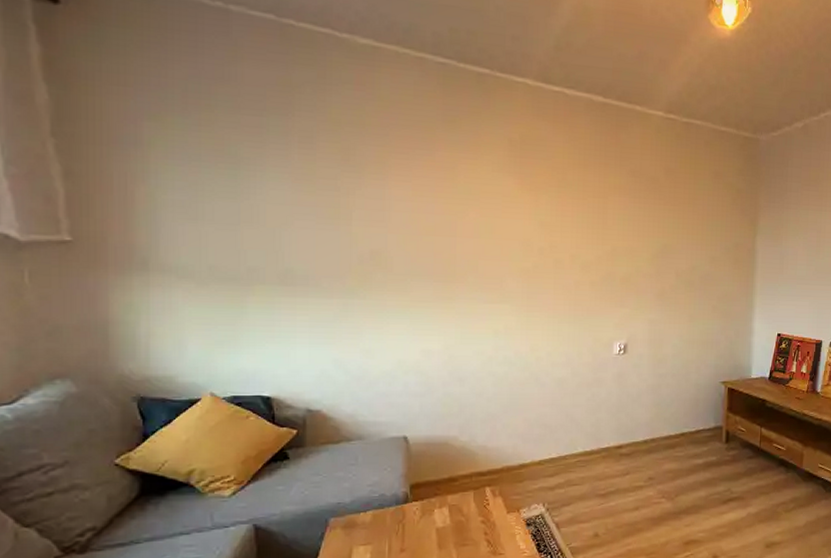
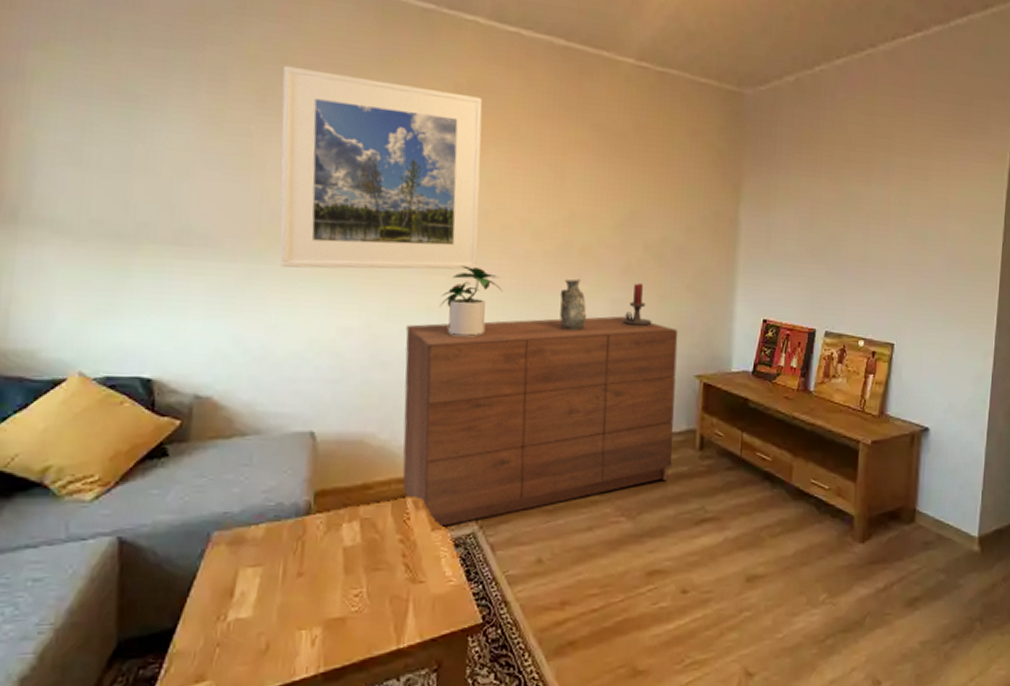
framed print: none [362,127,535,302] -> present [280,65,482,270]
dresser: none [478,334,706,511] -> present [402,316,678,528]
potted plant: none [506,295,558,355] -> present [440,265,503,337]
decorative vase: none [606,304,629,348] -> present [560,279,587,331]
candle holder: none [658,306,684,343] -> present [622,283,652,327]

